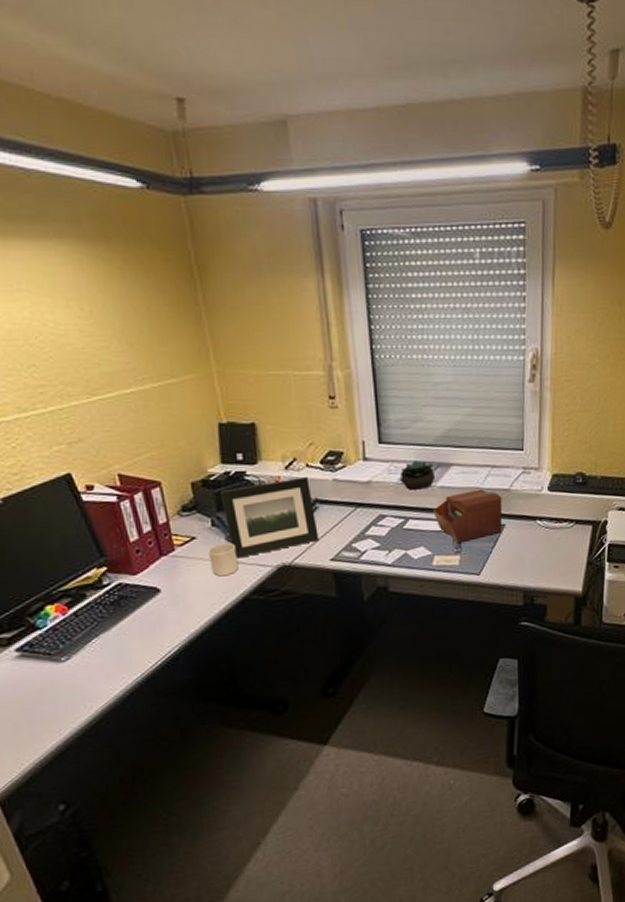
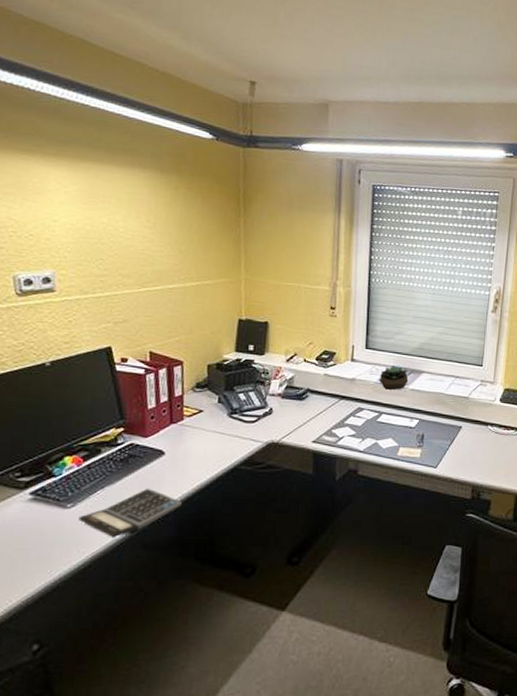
calculator: none [77,630,191,688] -> present [78,488,182,537]
mug: present [207,542,239,577] -> none [210,417,236,447]
picture frame: present [220,476,319,558] -> none [229,369,306,432]
sewing box: present [433,489,503,544] -> none [403,394,461,439]

